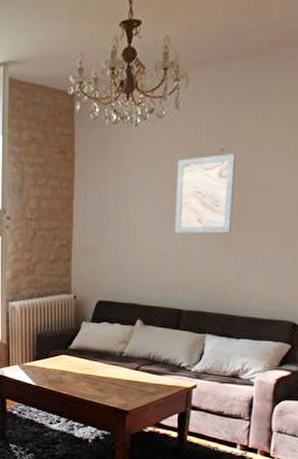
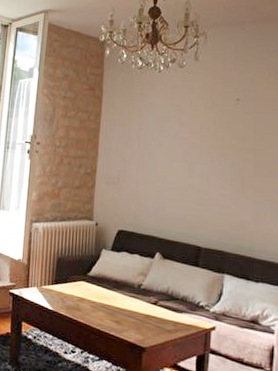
wall art: present [174,154,235,233] -> none [193,104,250,176]

